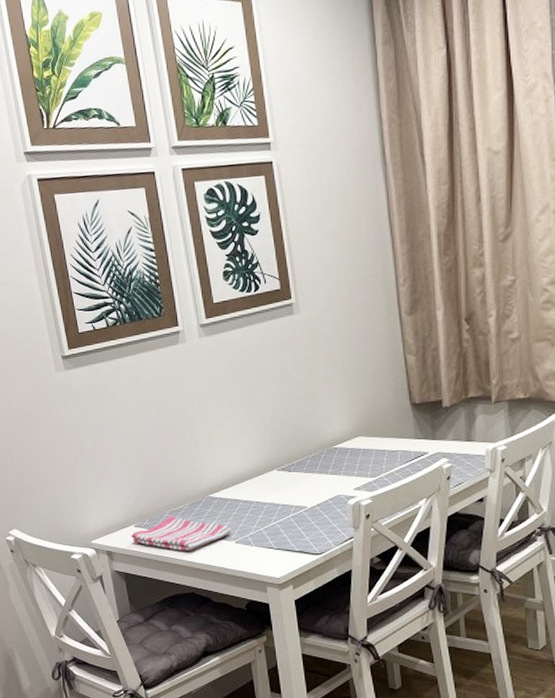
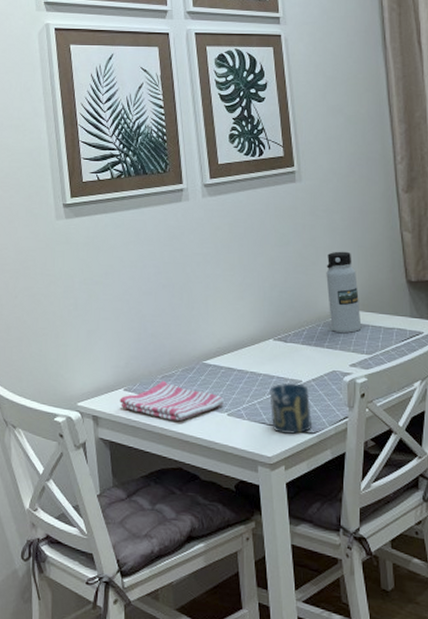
cup: none [275,509,318,557] -> present [269,383,311,435]
water bottle: none [328,379,365,458] -> present [326,251,362,333]

